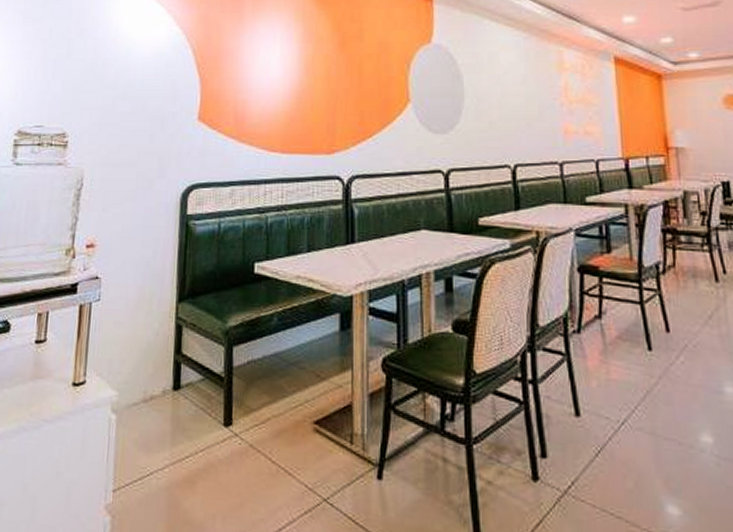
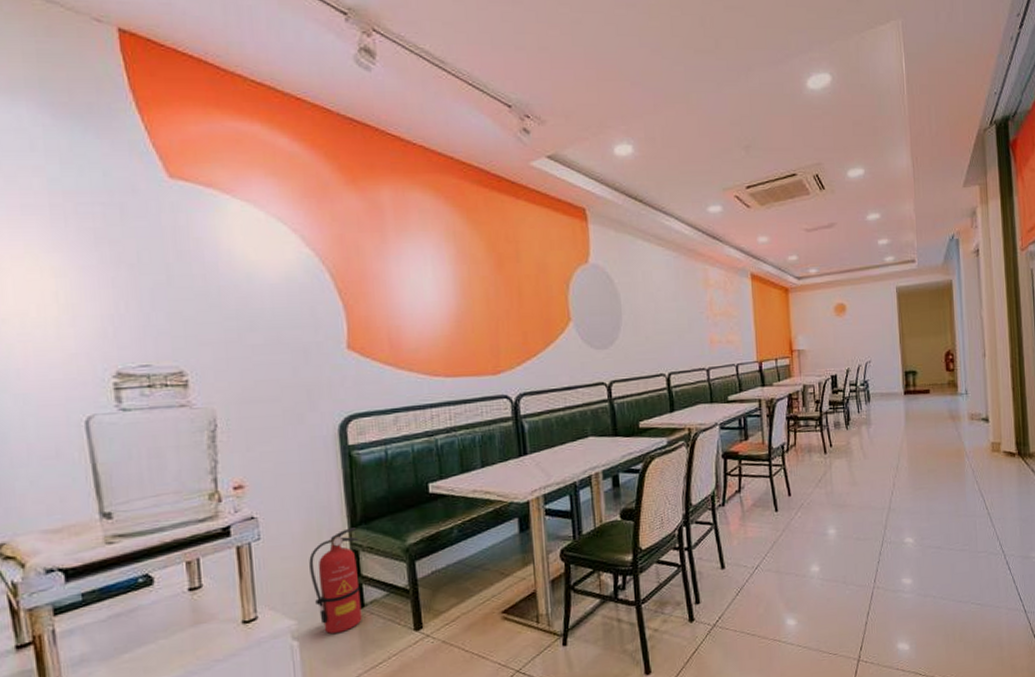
fire extinguisher: none [136,300,183,413] -> present [309,528,362,634]

